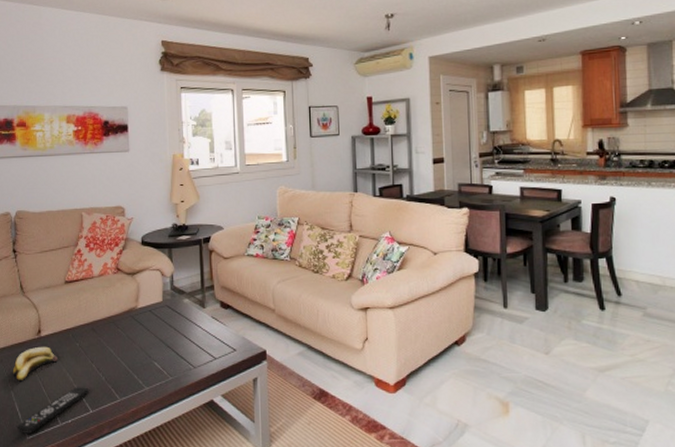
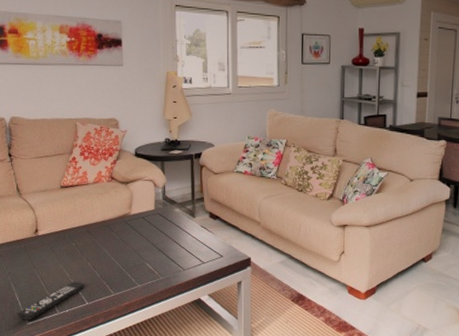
banana: present [12,346,58,380] -> none [11,244,55,273]

